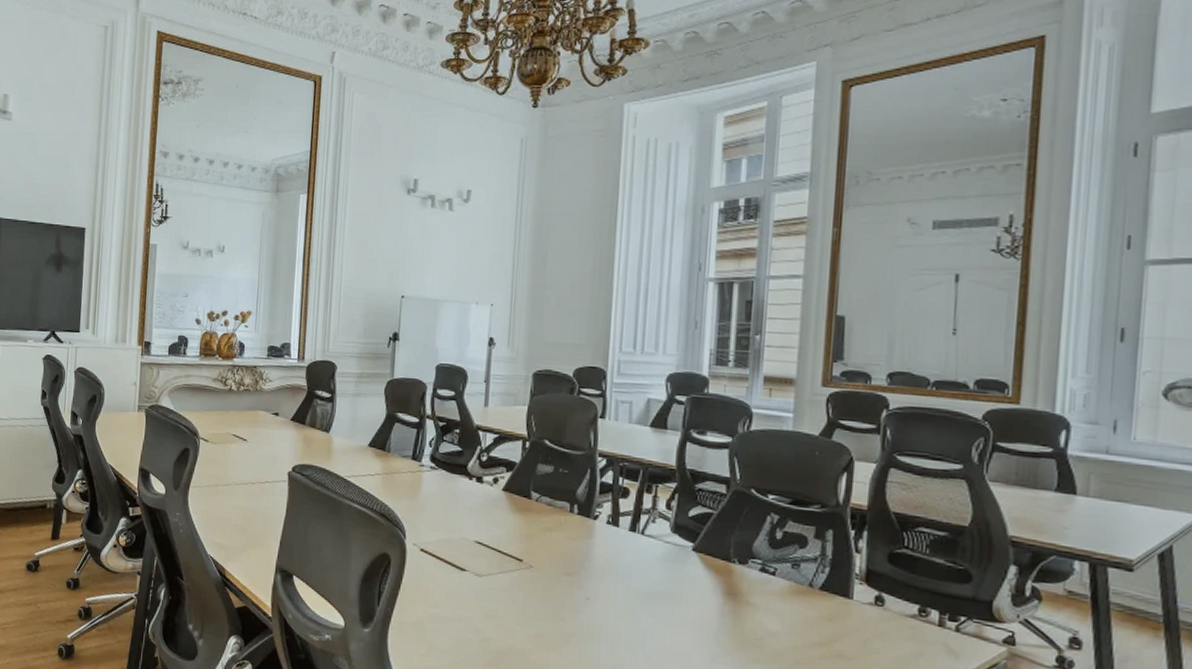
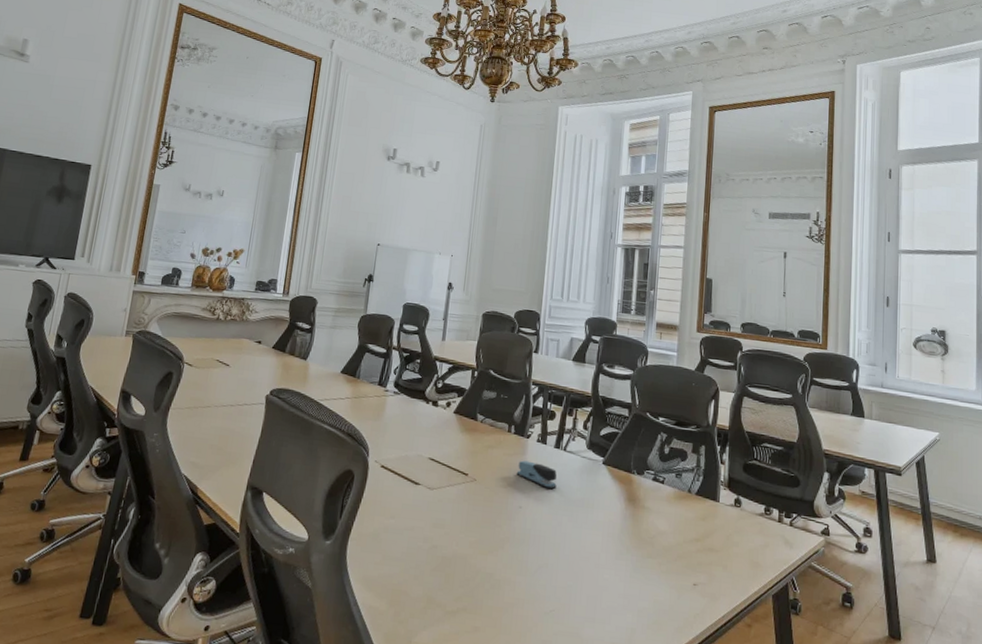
stapler: none [582,545,633,579] -> present [516,460,557,490]

